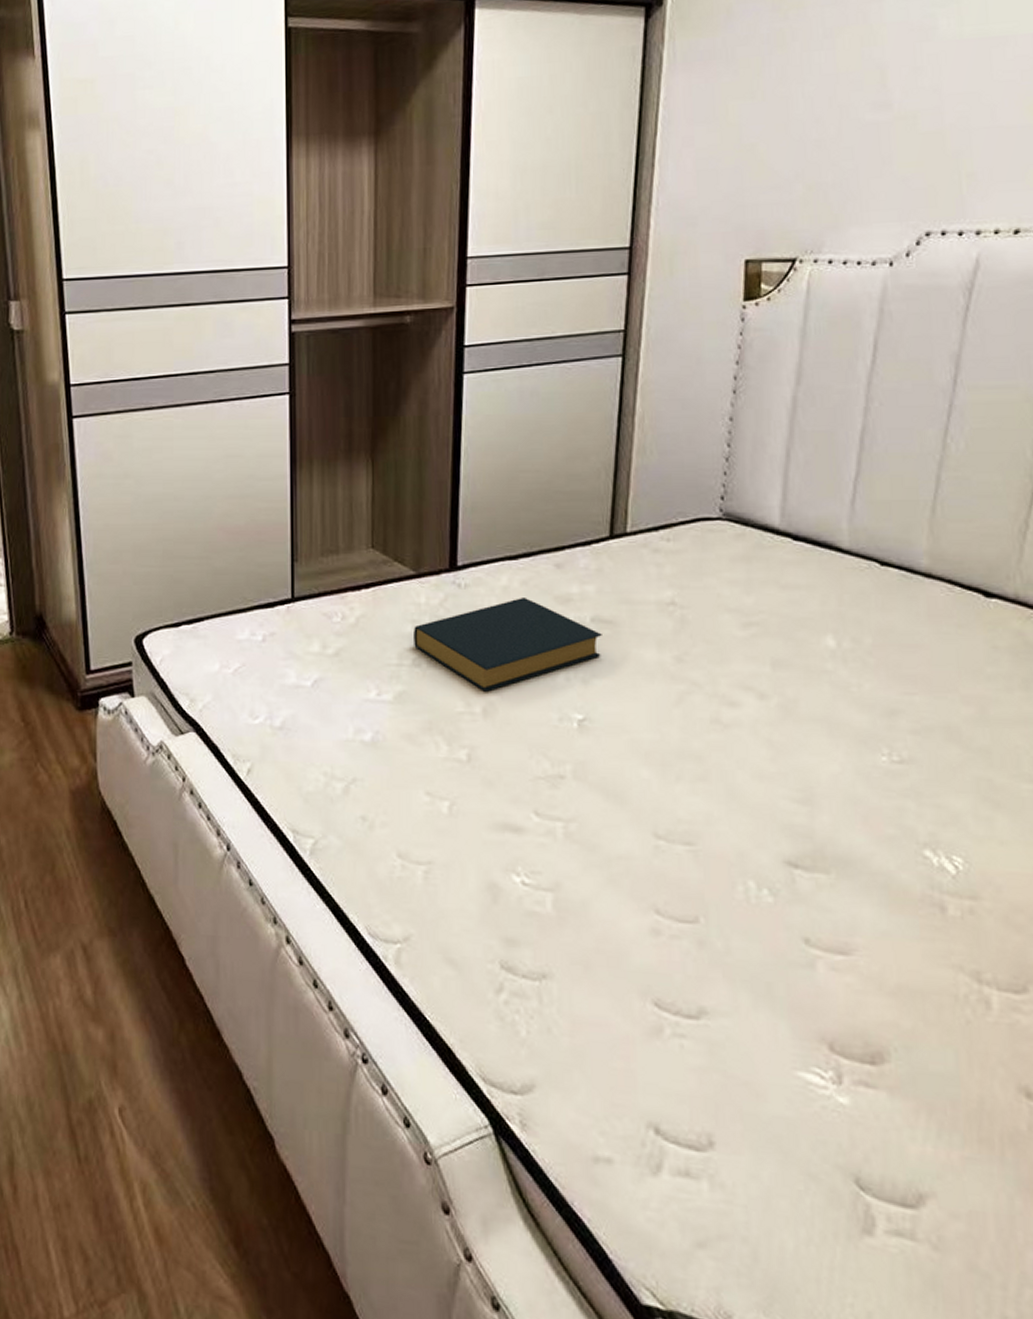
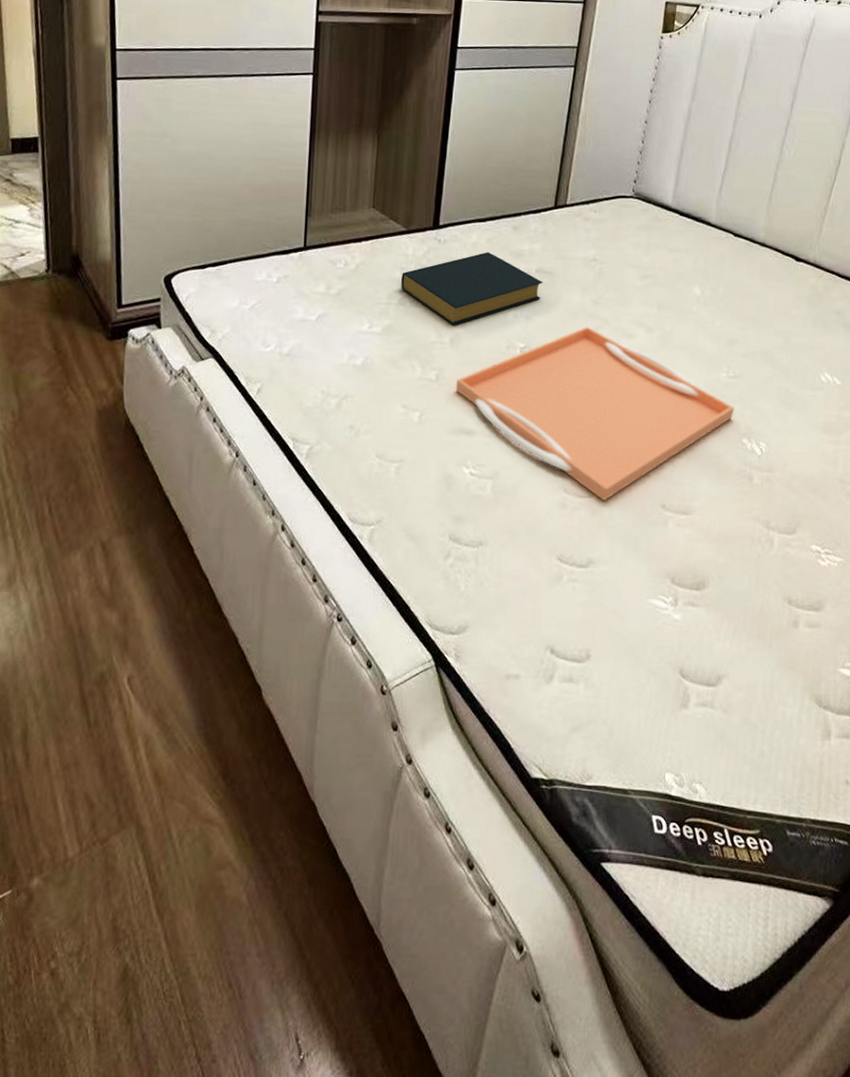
serving tray: none [494,691,906,929] -> present [455,326,735,501]

